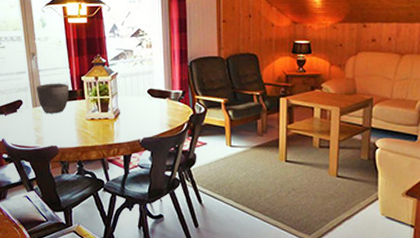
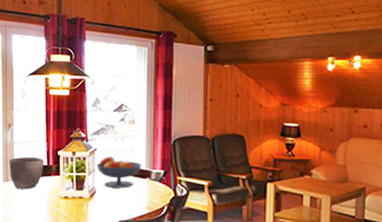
fruit bowl: none [119,80,161,109] -> present [96,156,142,188]

